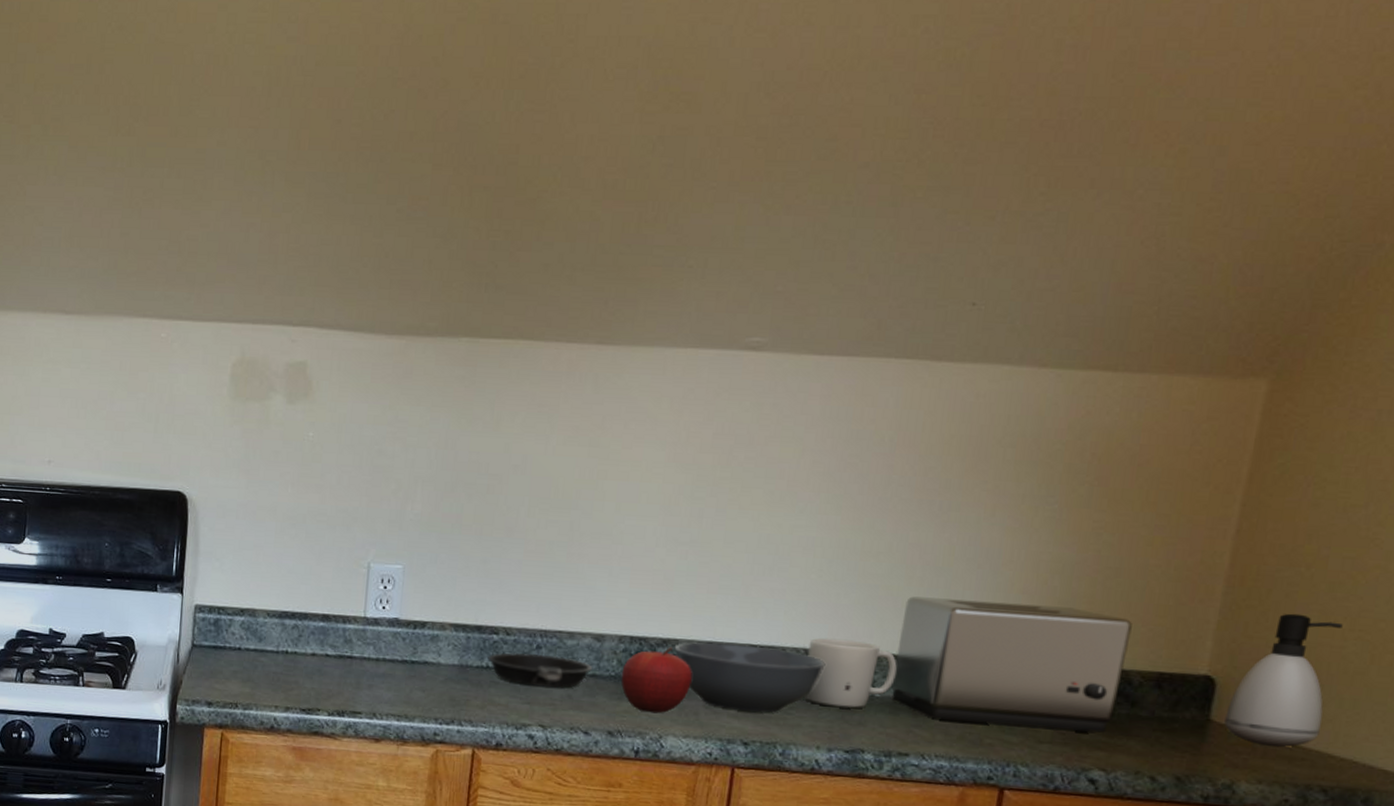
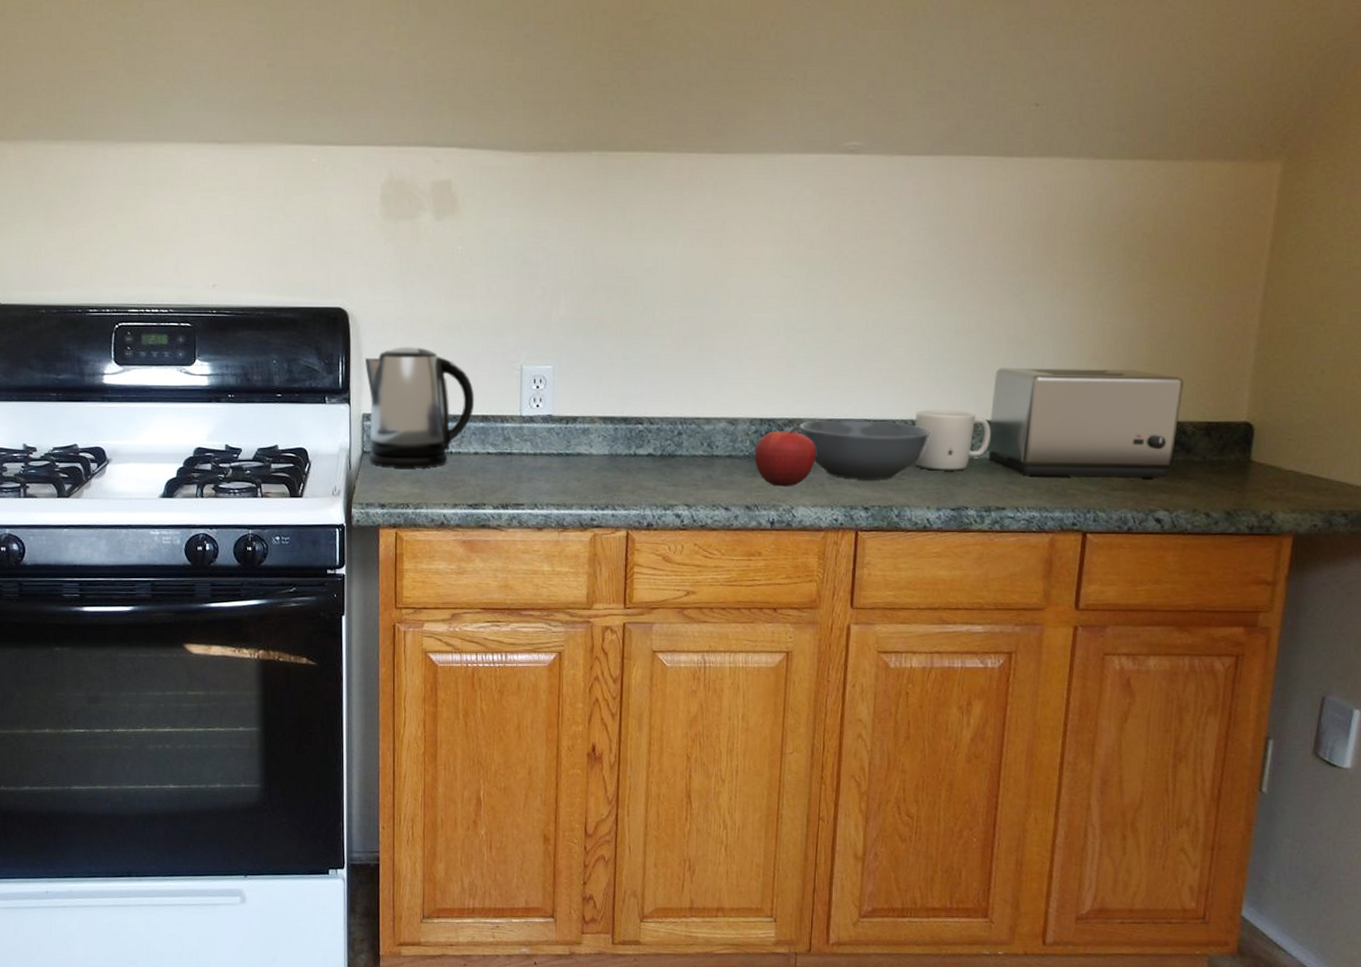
kettle: none [198,535,317,666] -> present [365,346,475,468]
frying pan: present [487,652,593,688] -> none [635,440,729,470]
soap dispenser: present [1224,613,1343,747] -> none [1262,364,1352,481]

